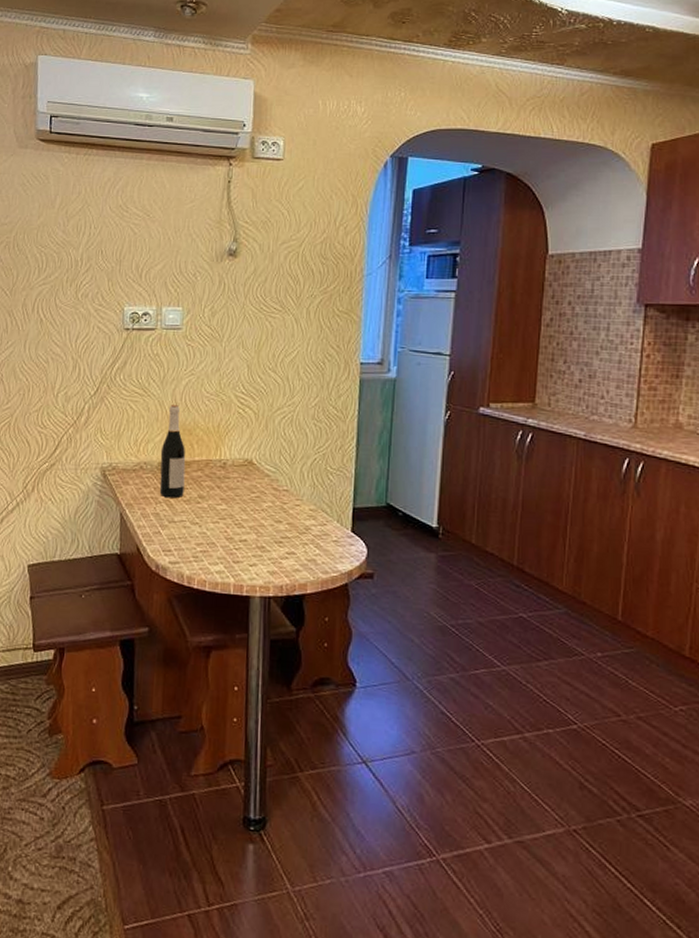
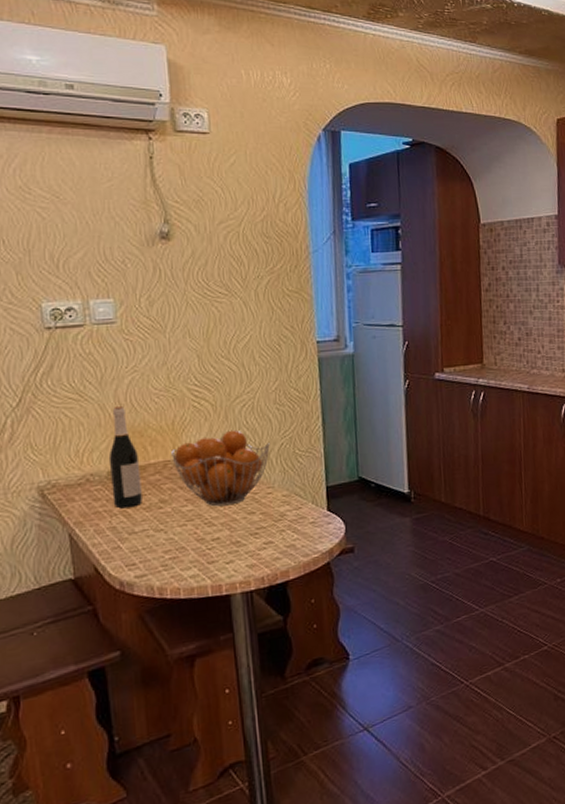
fruit basket: none [214,439,303,511] -> present [171,429,270,507]

